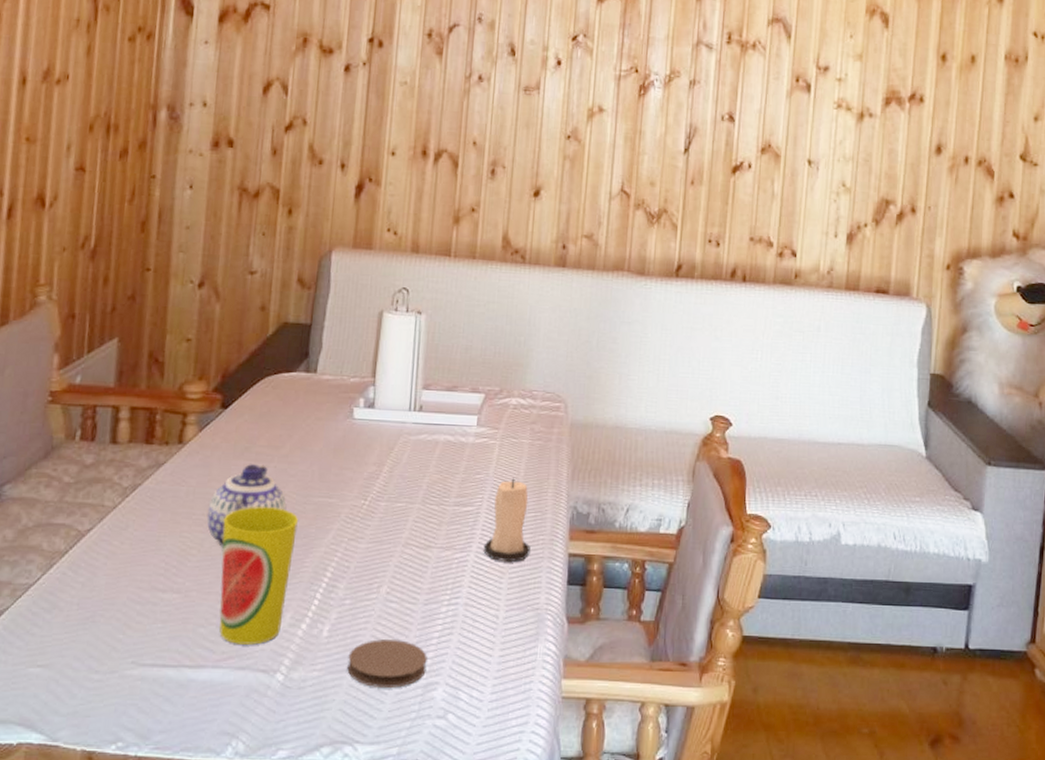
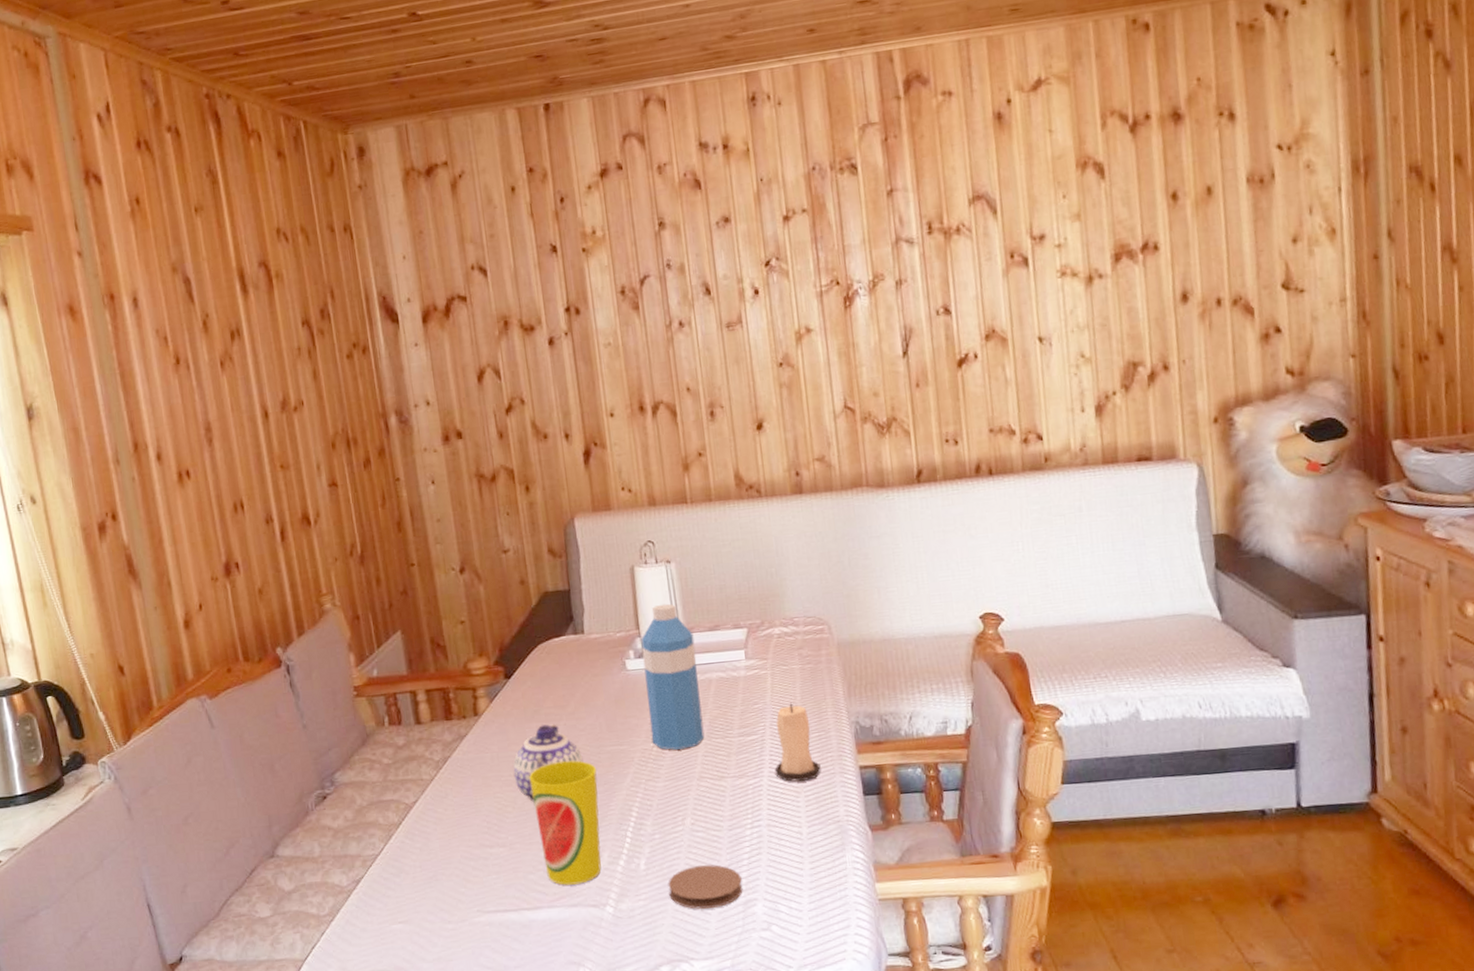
water bottle: none [363,355,430,511] -> present [641,603,705,750]

